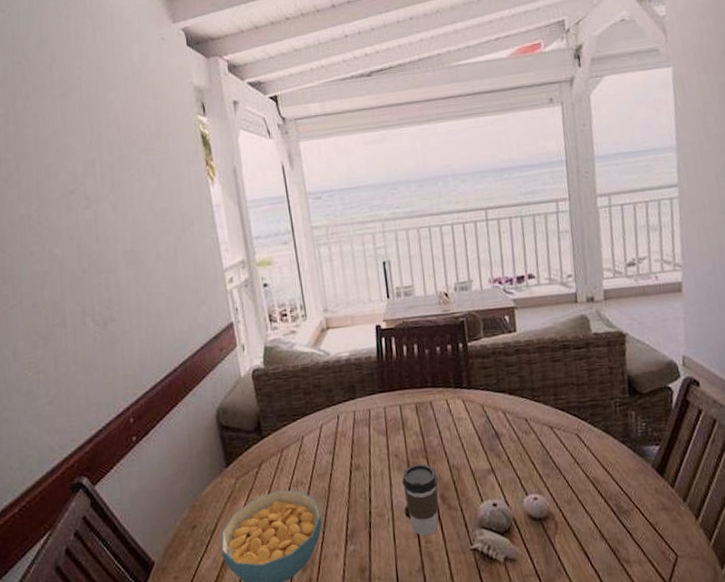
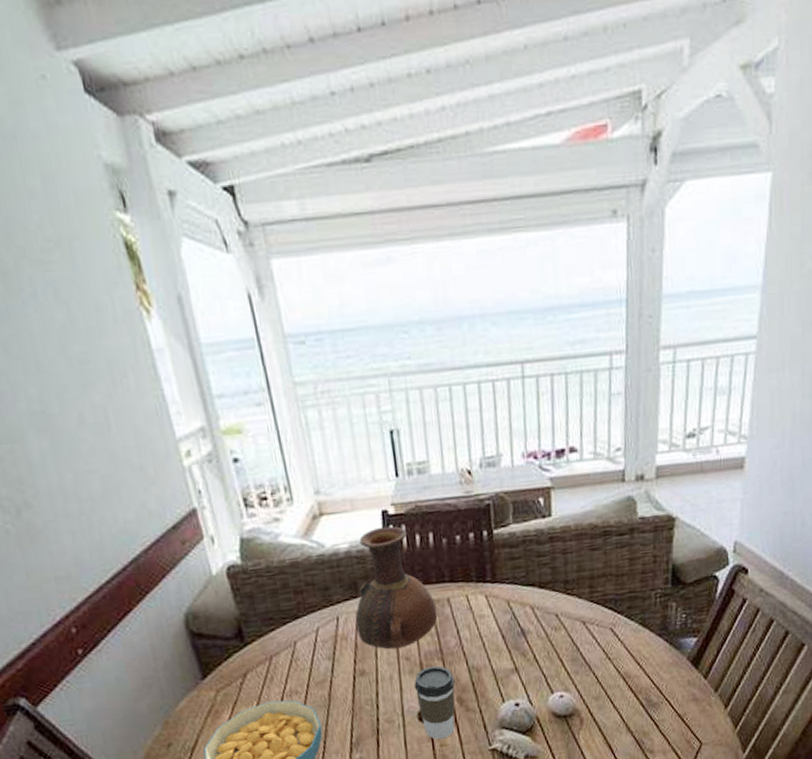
vase: none [353,338,422,447] -> present [355,526,438,650]

